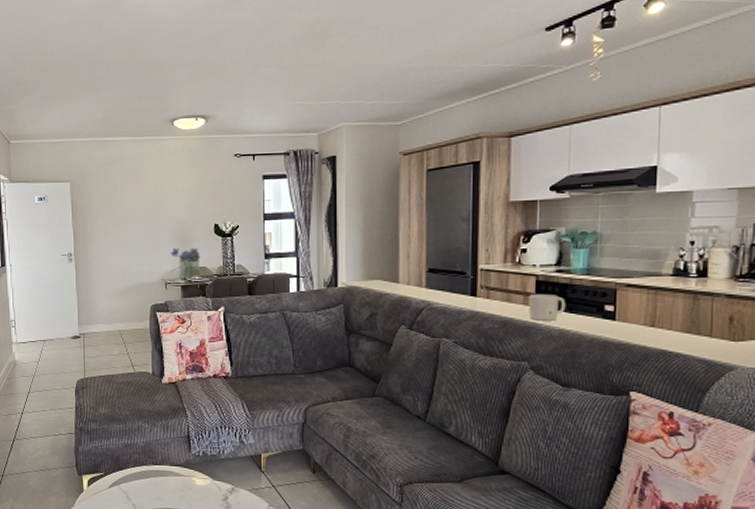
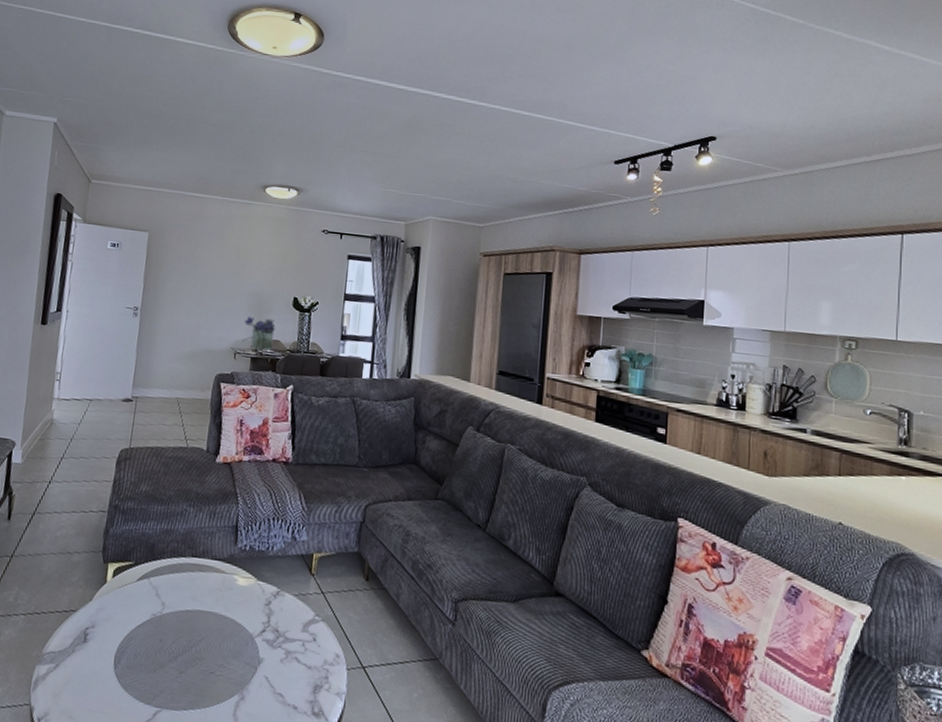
mug: present [528,293,566,321] -> none [589,409,623,438]

